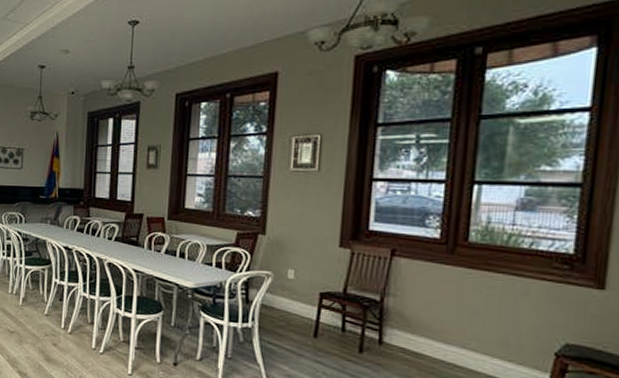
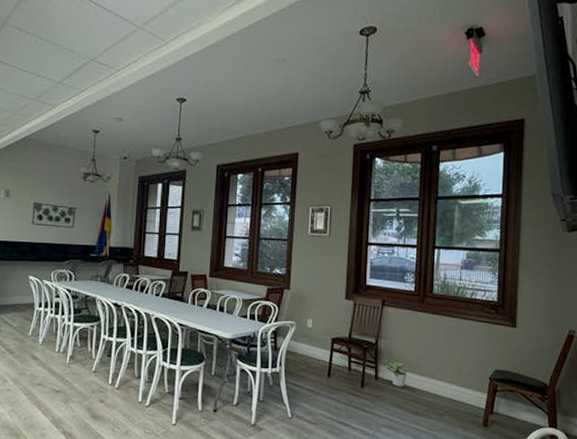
potted plant: none [394,322,428,356] -> present [385,360,409,387]

